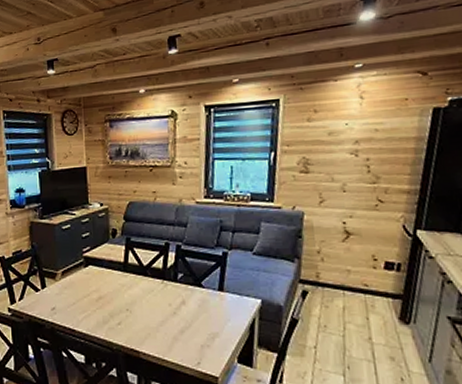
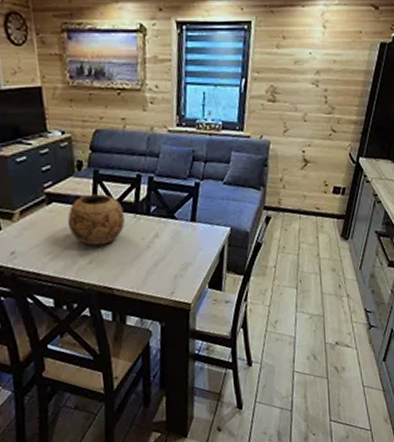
decorative bowl: none [101,259,154,308] -> present [67,194,126,246]

